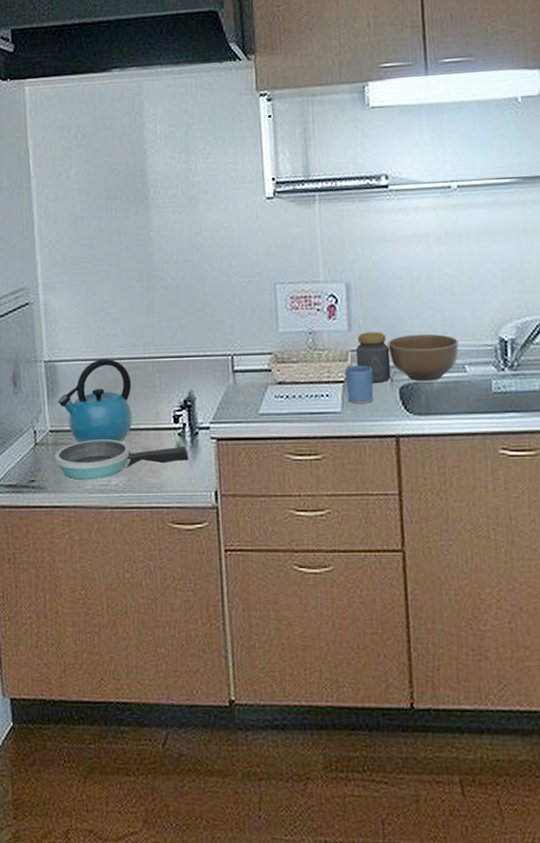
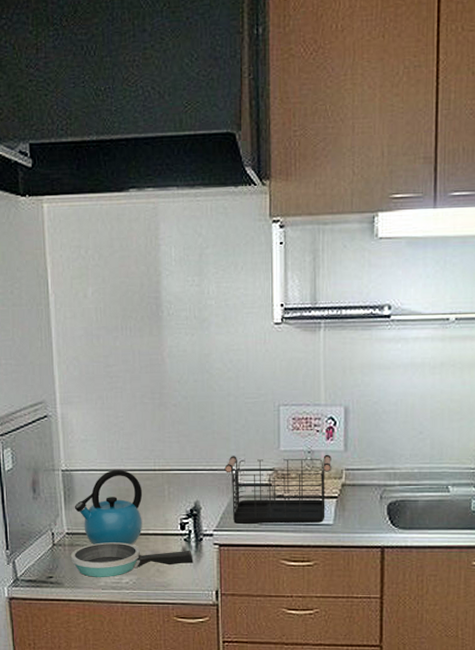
dish rack: none [219,334,336,414] -> present [224,454,331,524]
mug: present [344,365,374,405] -> none [339,483,364,518]
jar: present [356,331,391,383] -> none [351,453,381,499]
bowl: present [388,333,459,382] -> none [380,456,444,499]

